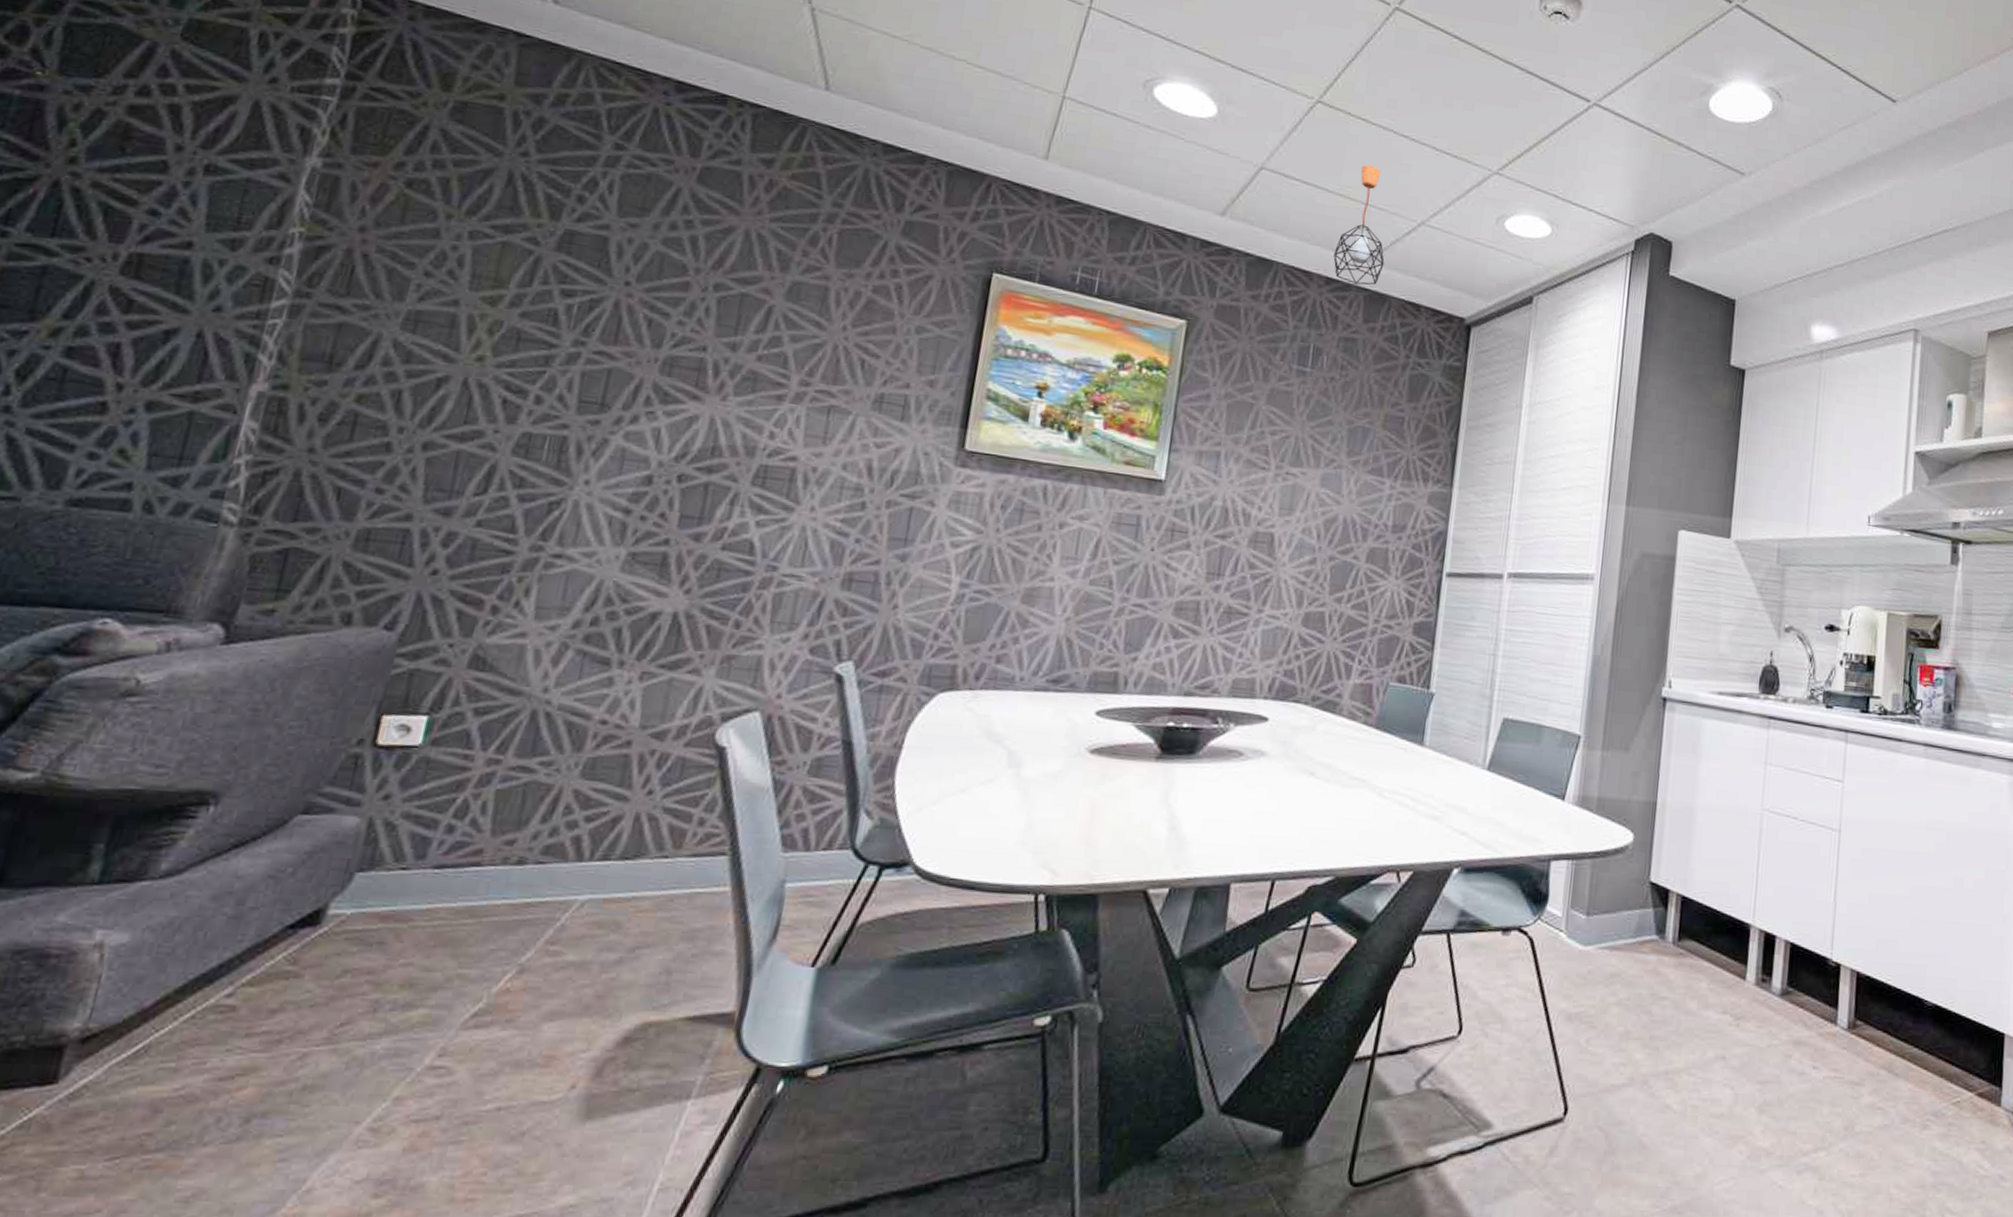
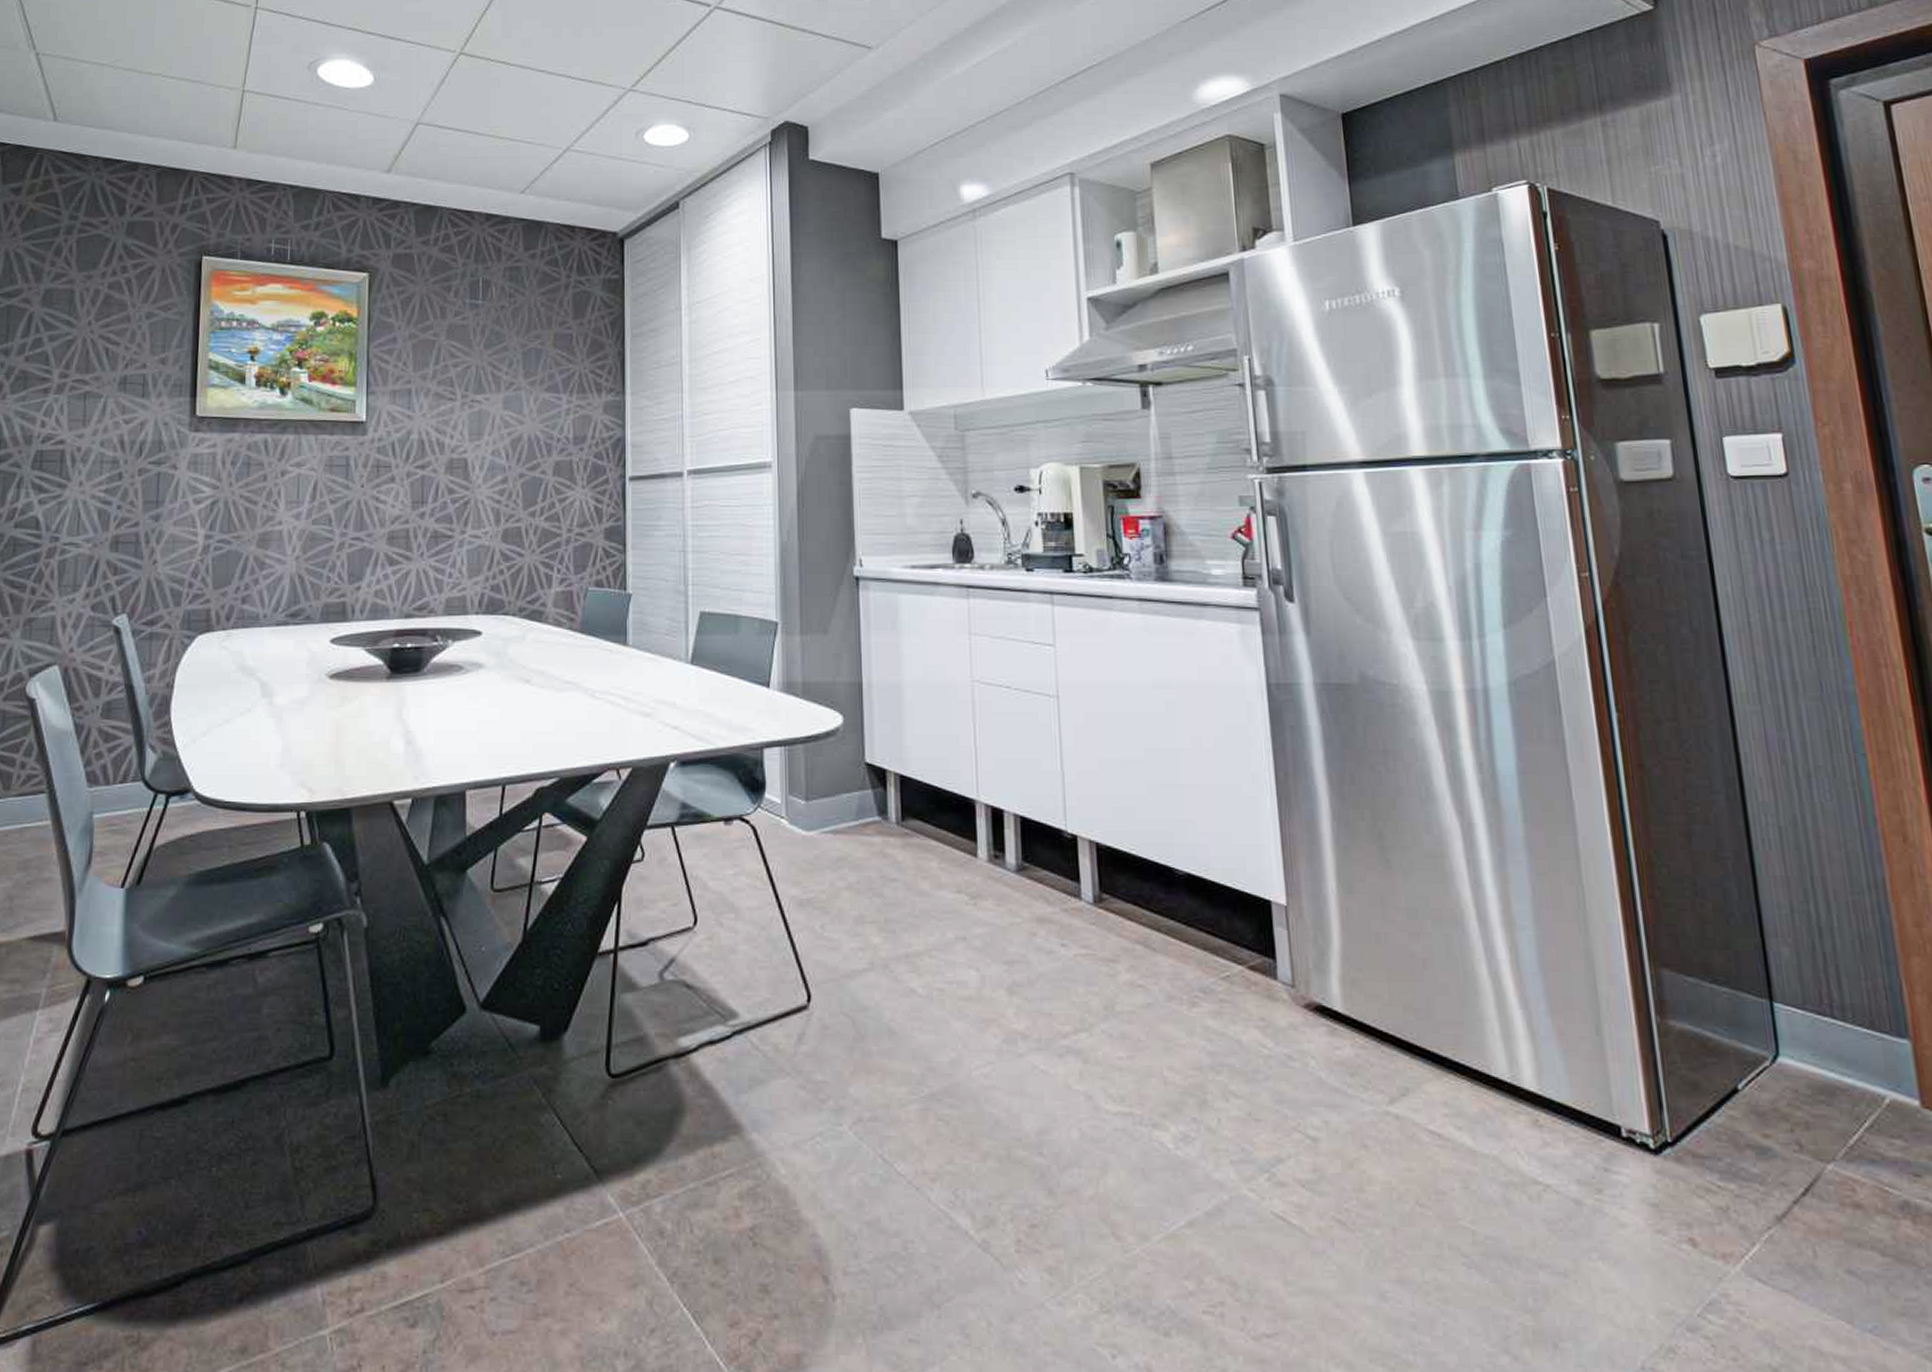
pendant light: present [1333,164,1385,285] -> none [491,103,537,216]

